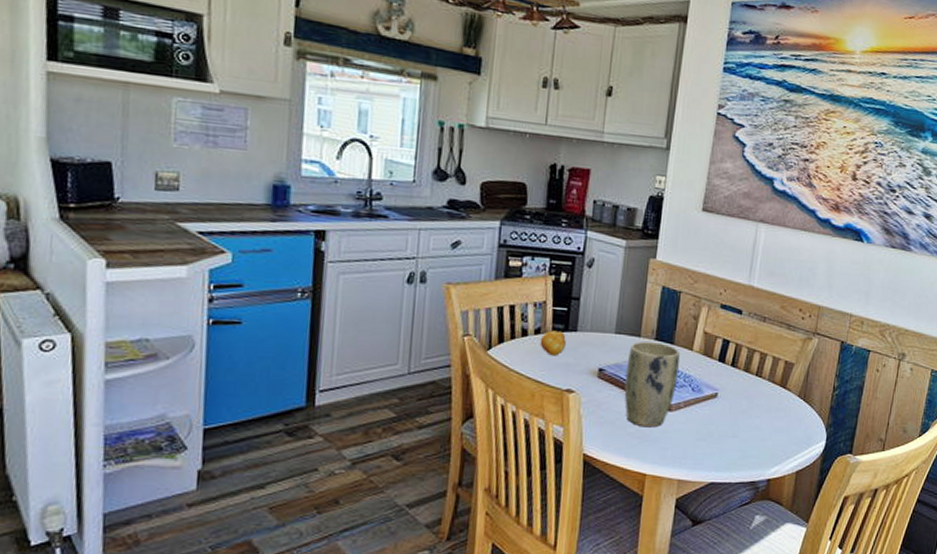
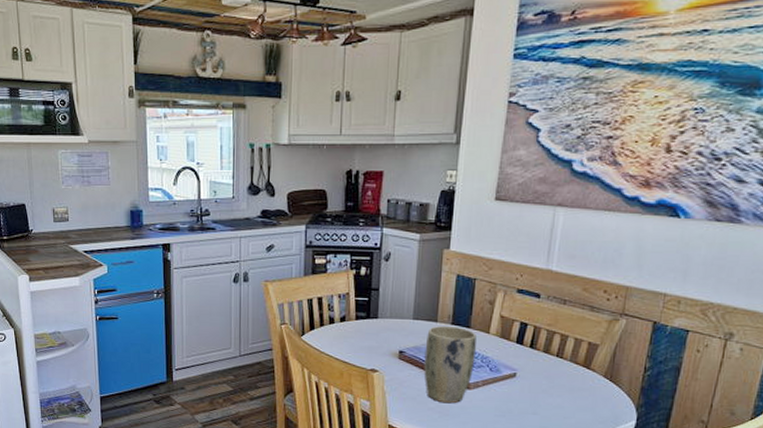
fruit: present [540,330,566,356] -> none [345,318,368,340]

